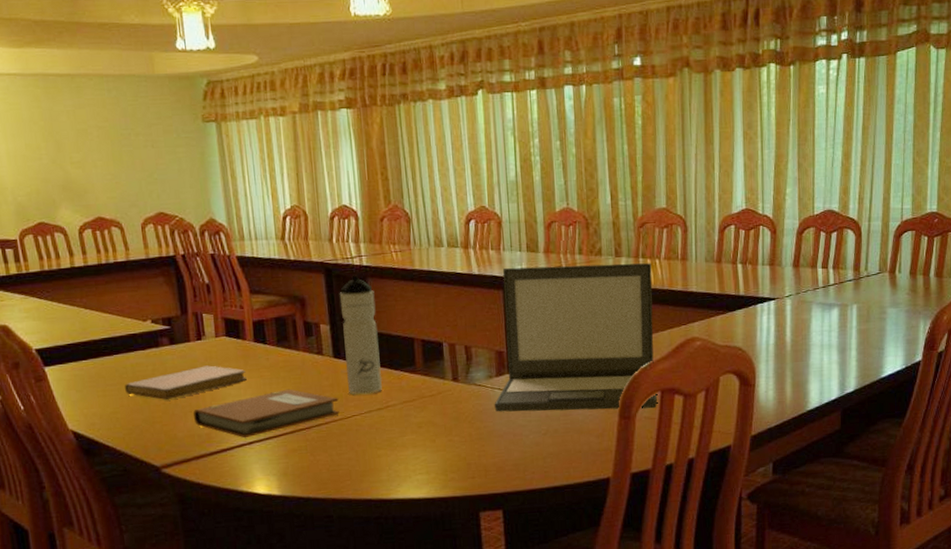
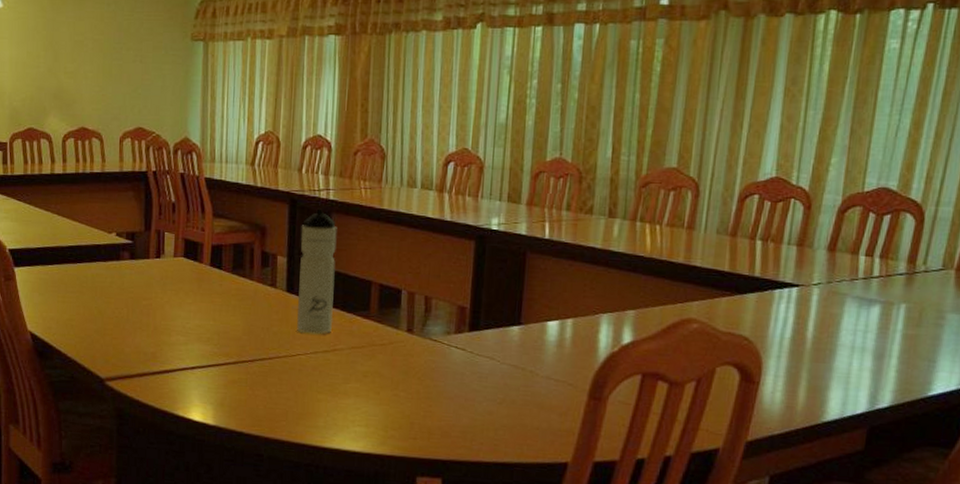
notebook: present [125,365,247,400] -> none [83,284,198,313]
notebook: present [193,389,339,438] -> none [143,318,285,363]
laptop: present [494,263,657,412] -> none [448,217,651,392]

